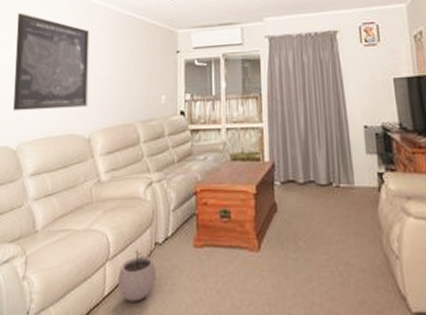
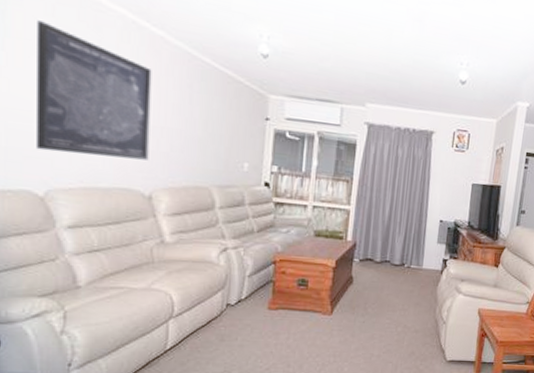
plant pot: present [118,250,156,302] -> none [183,309,227,354]

